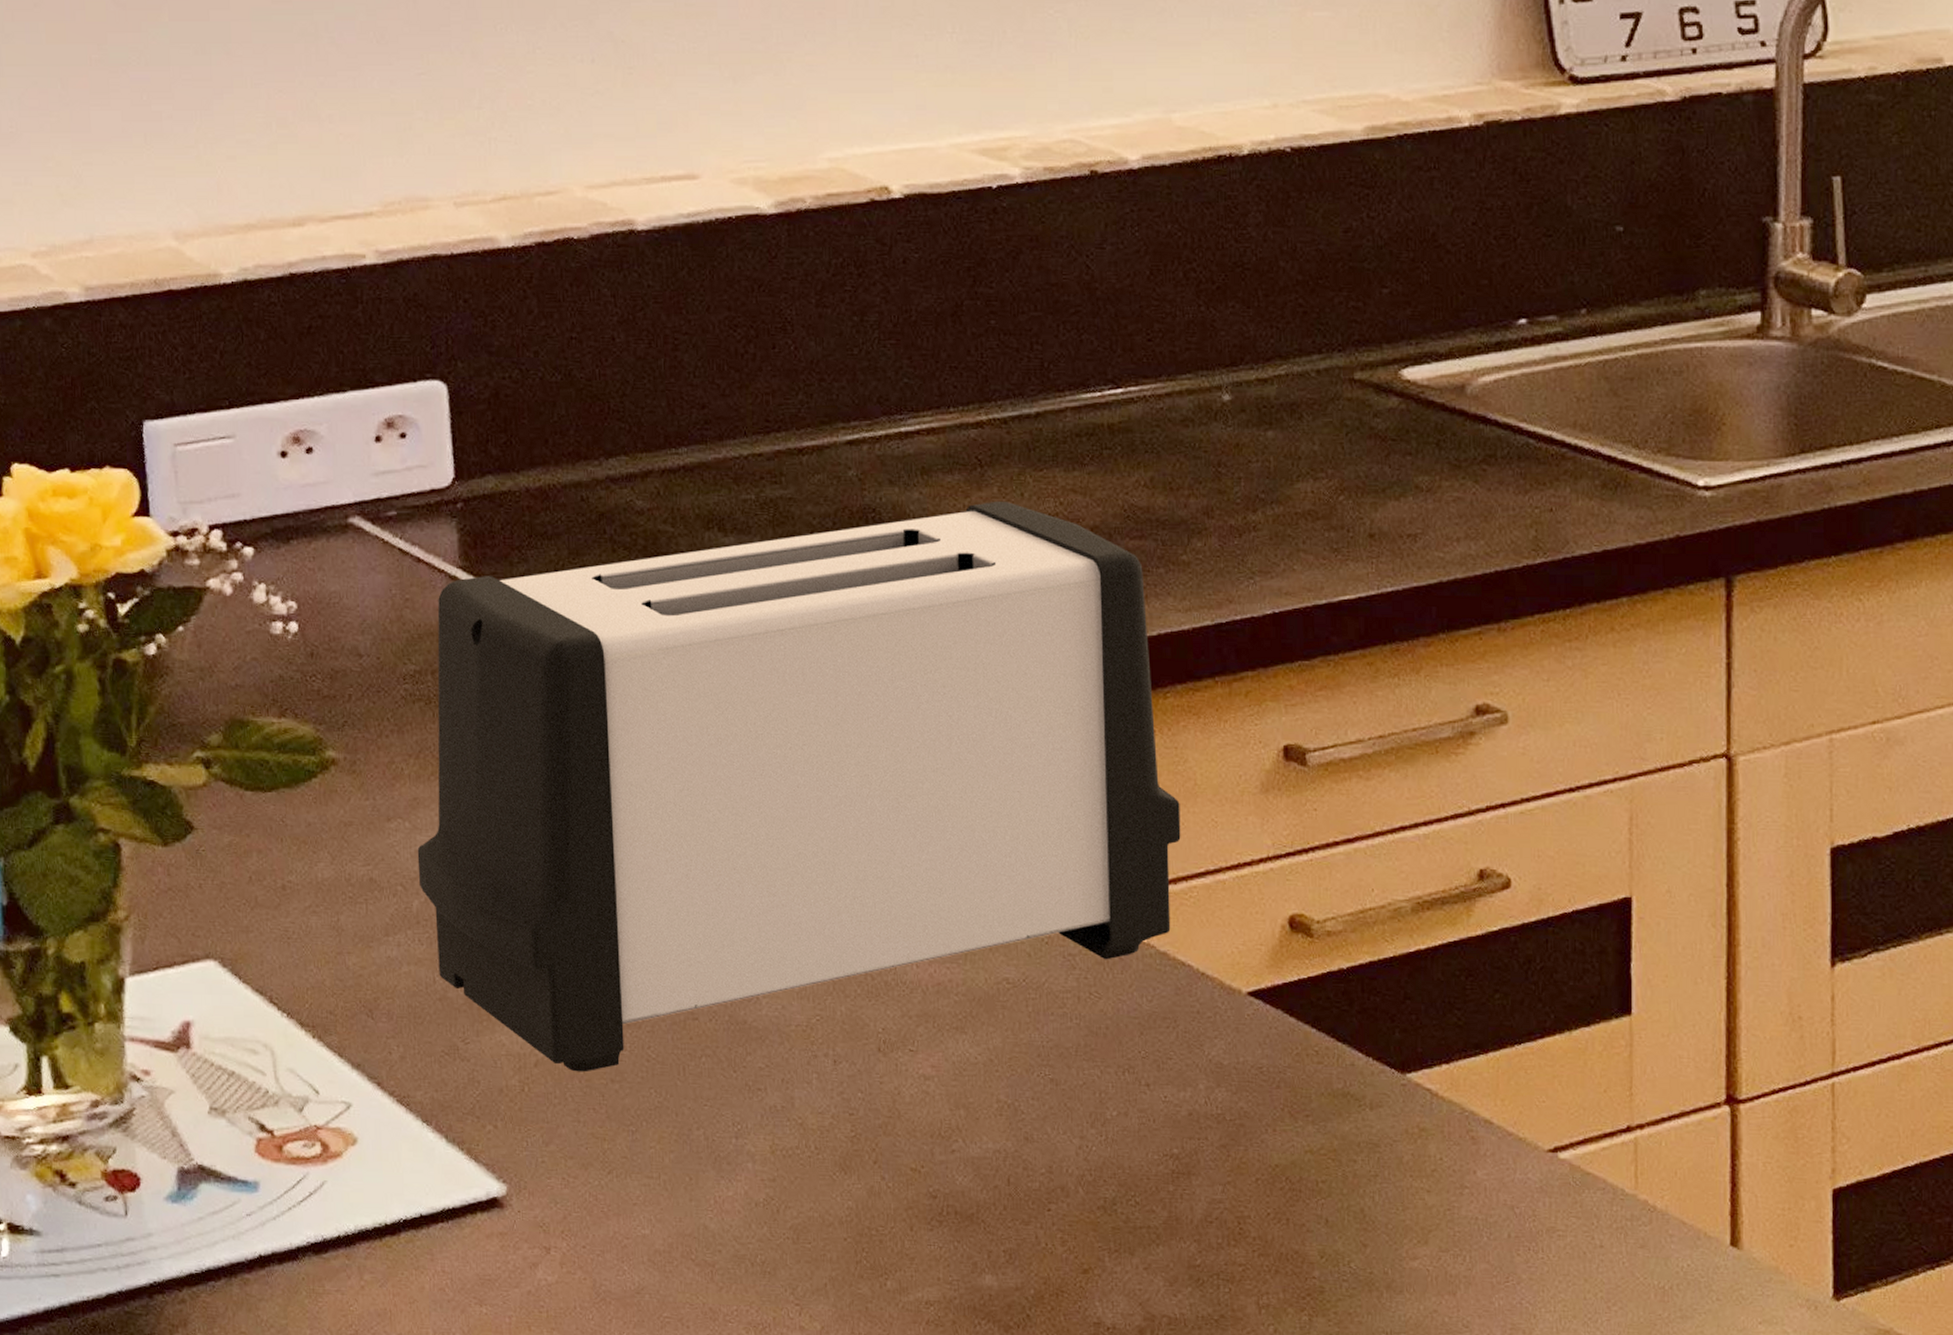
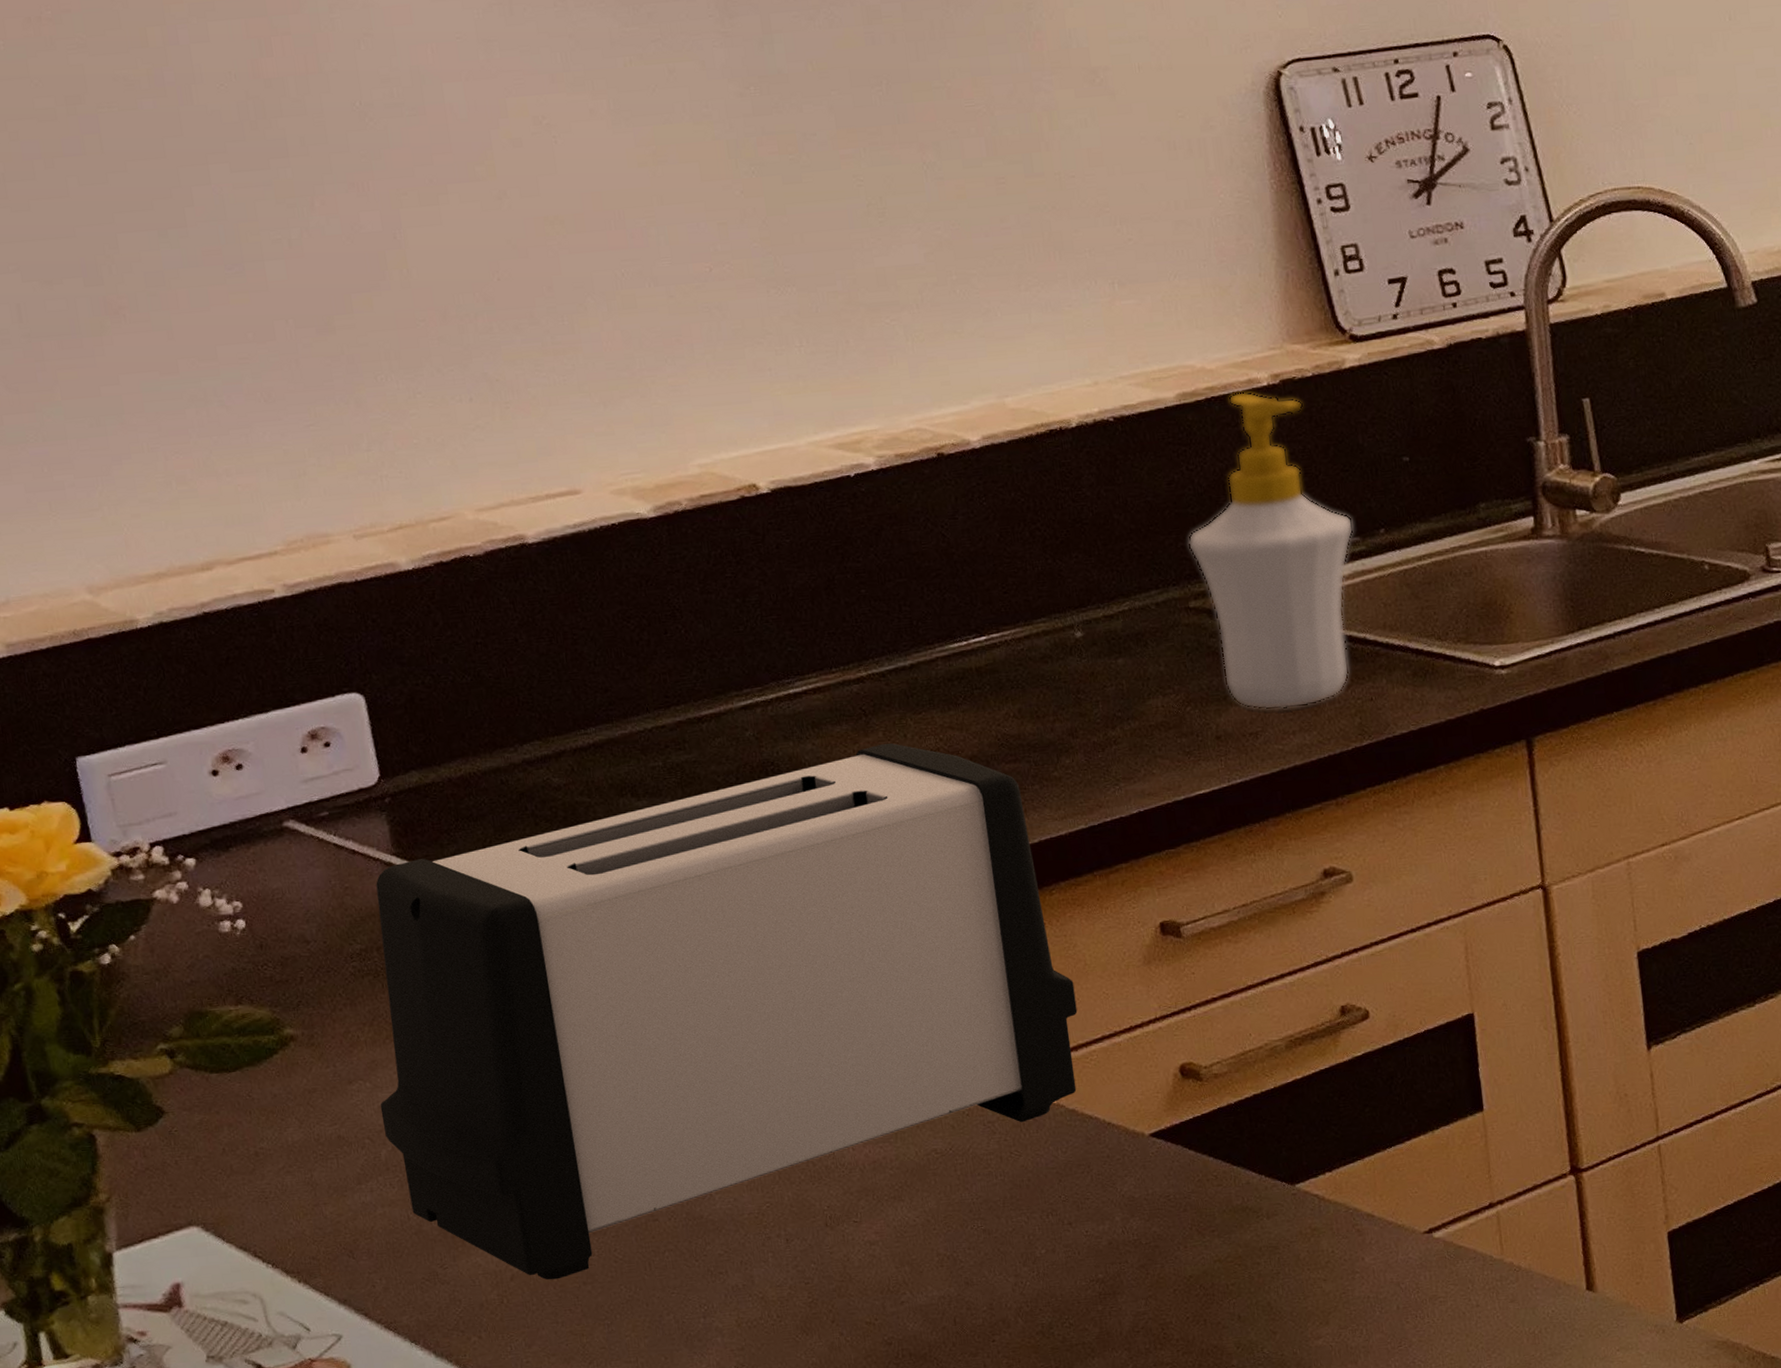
soap bottle: none [1359,131,1551,511] -> present [1187,391,1354,710]

